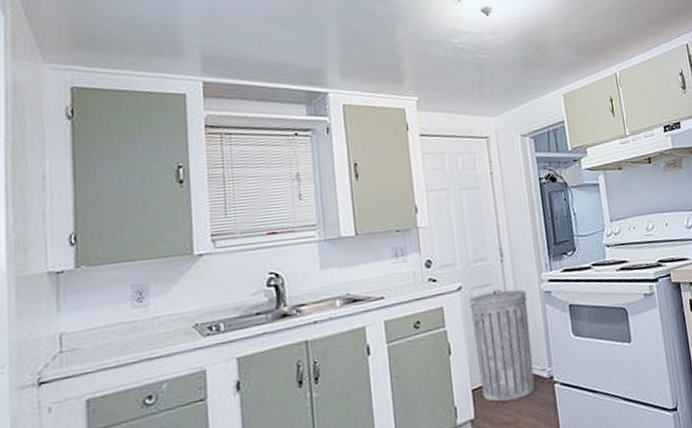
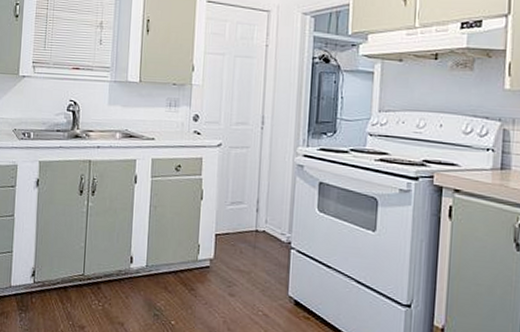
trash can: present [469,289,536,402] -> none [224,152,280,254]

